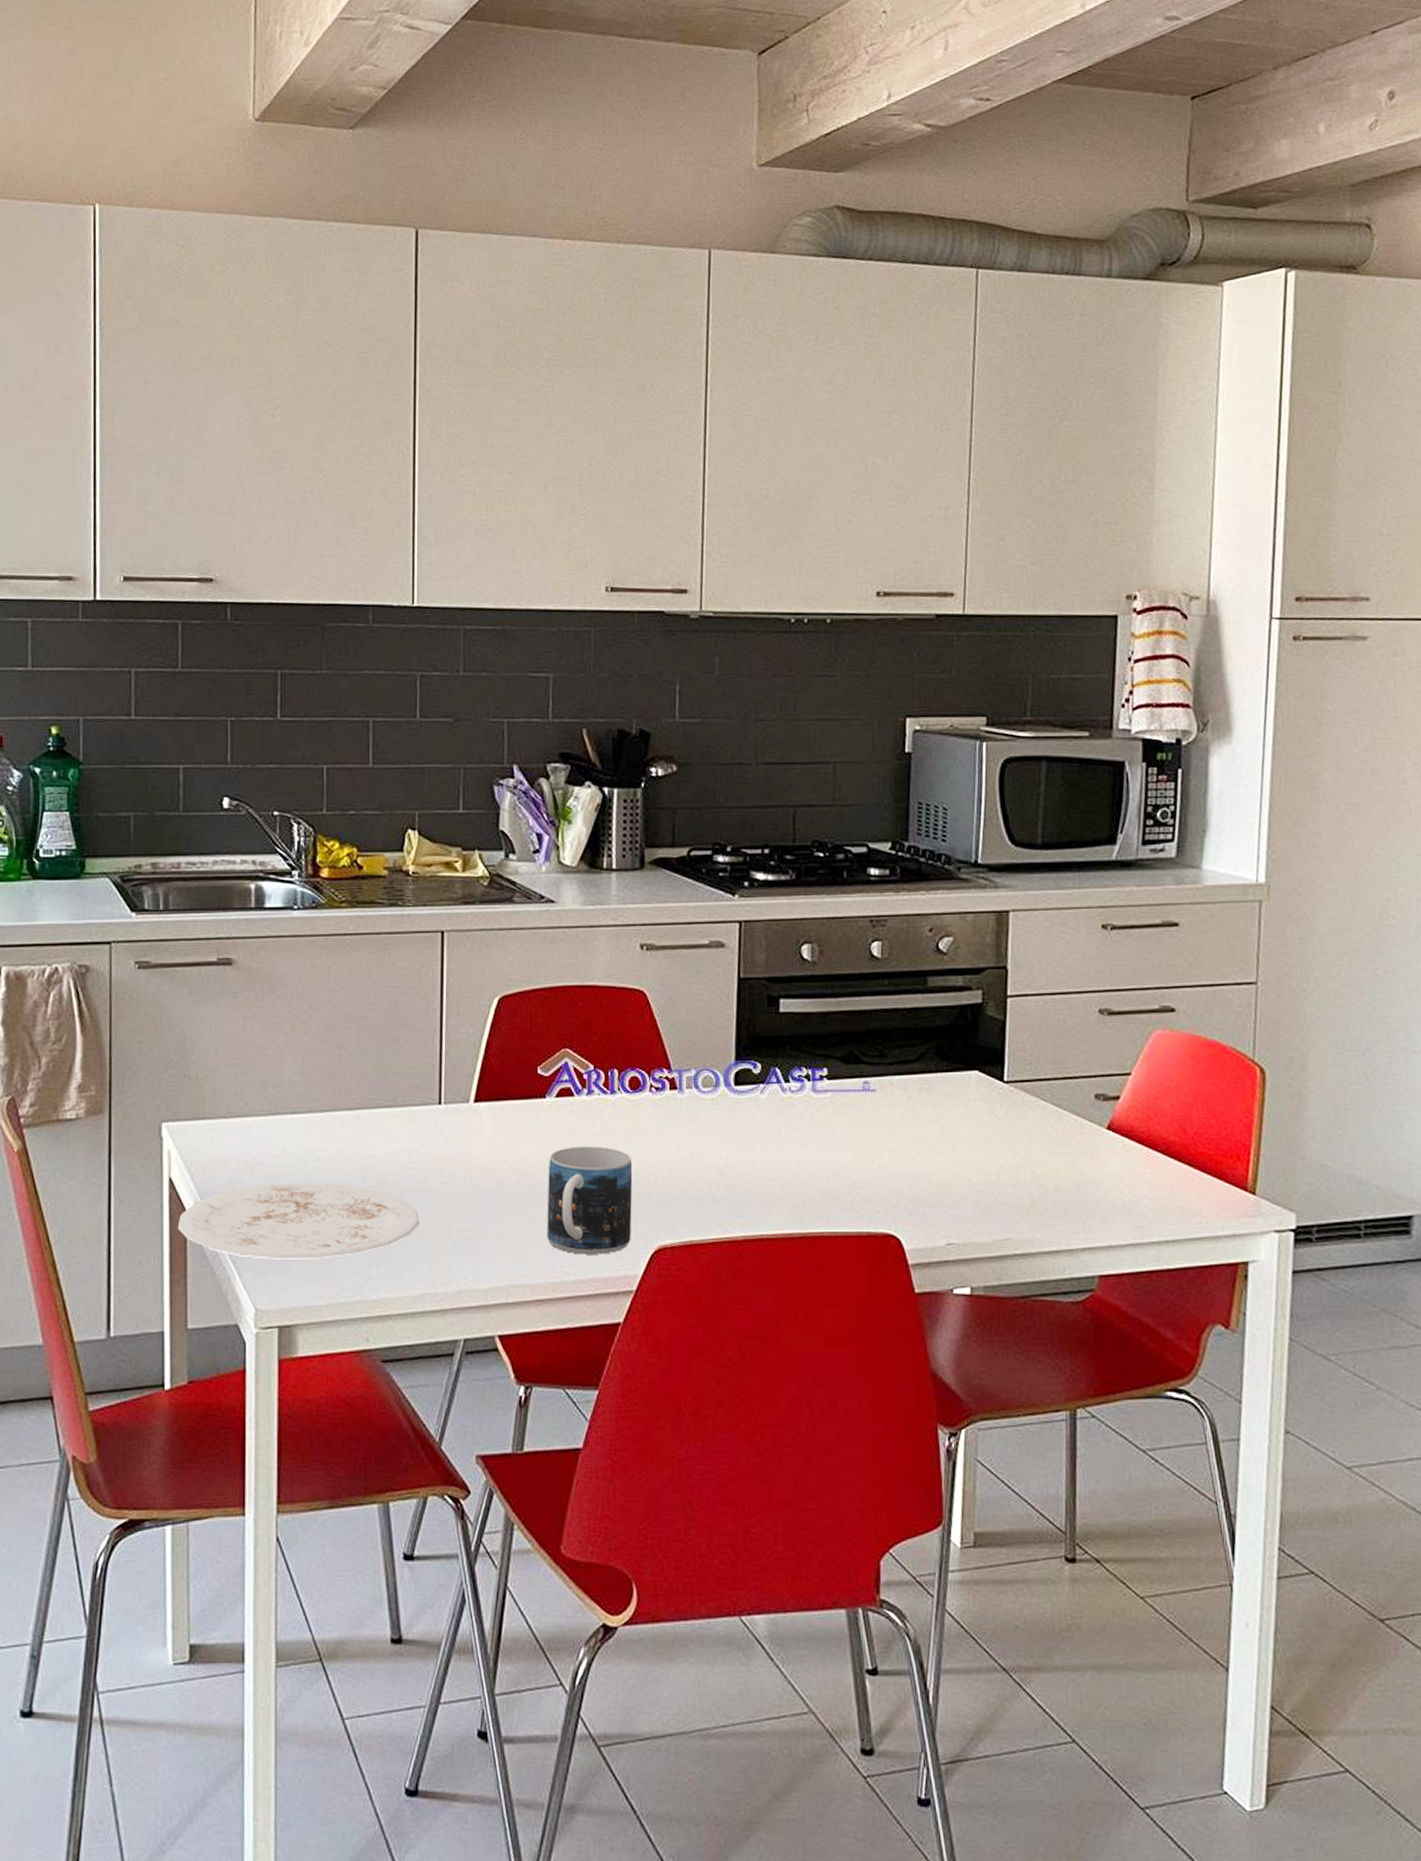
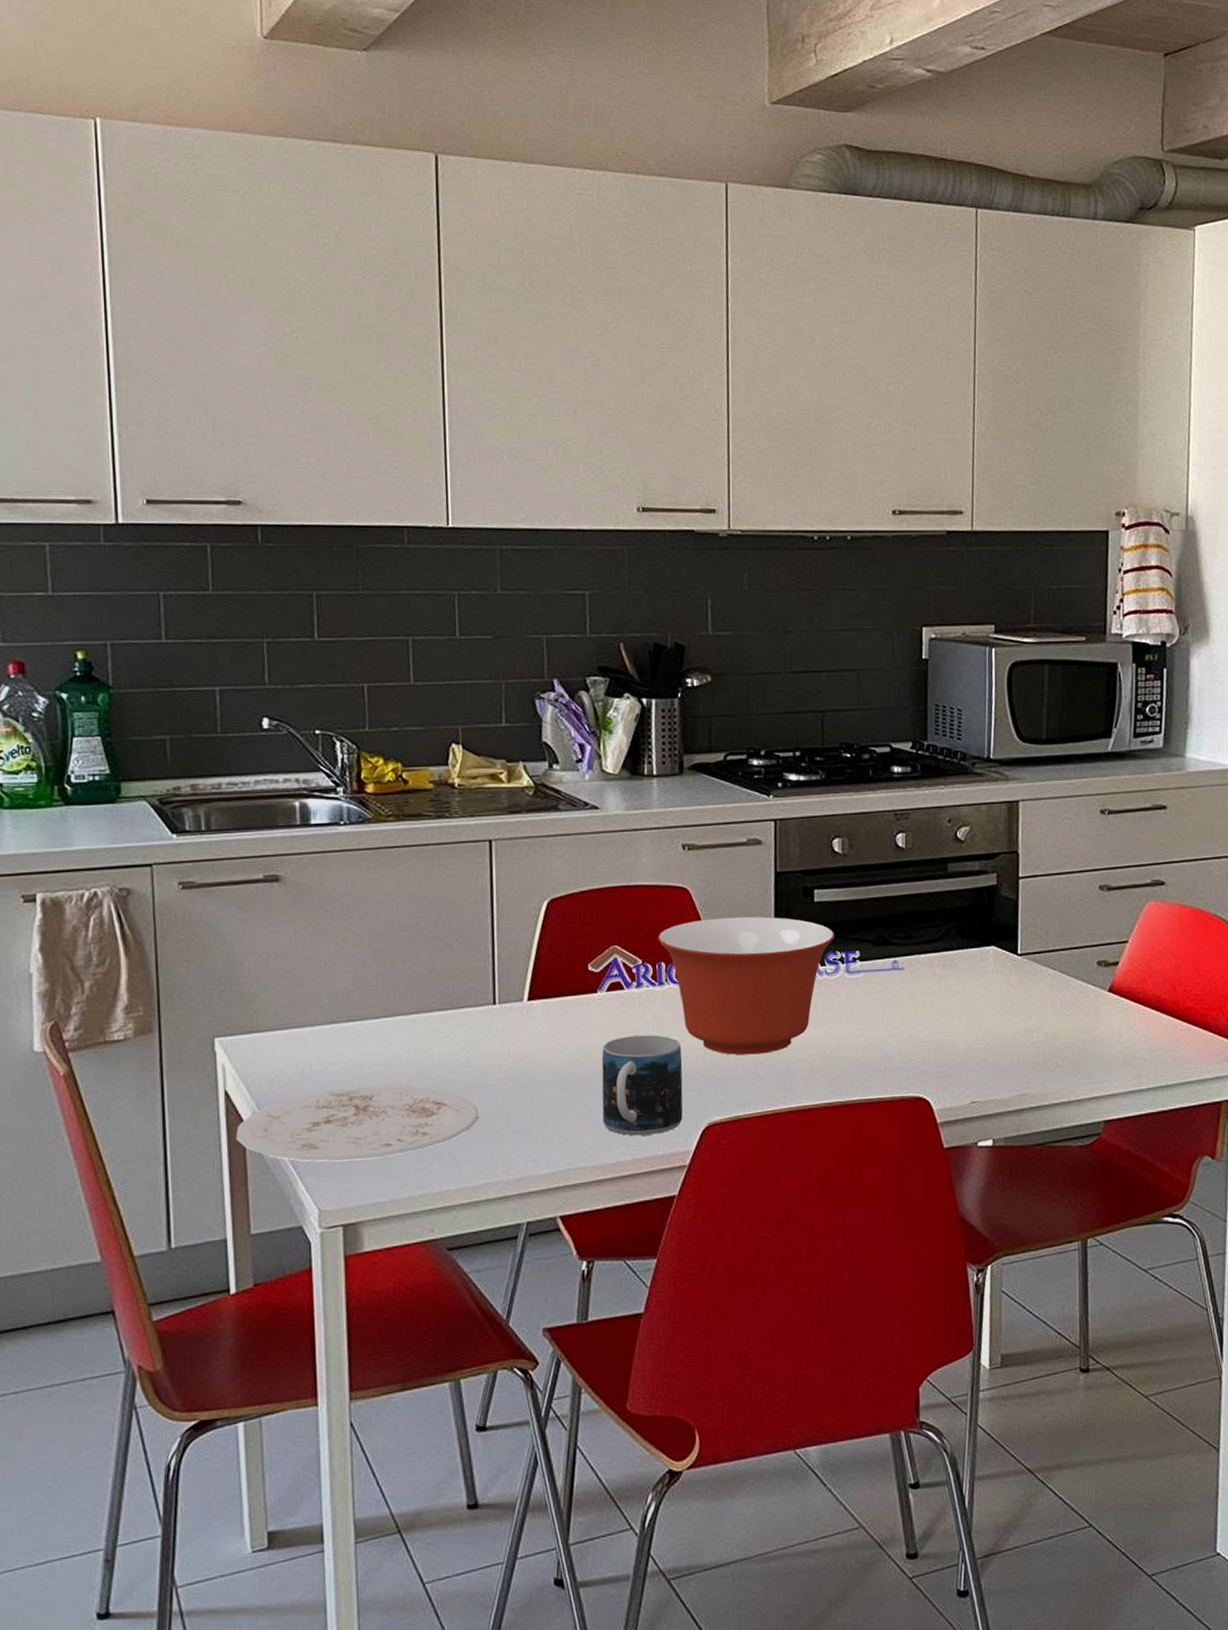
mixing bowl: none [611,1024,801,1175] -> present [657,916,835,1055]

